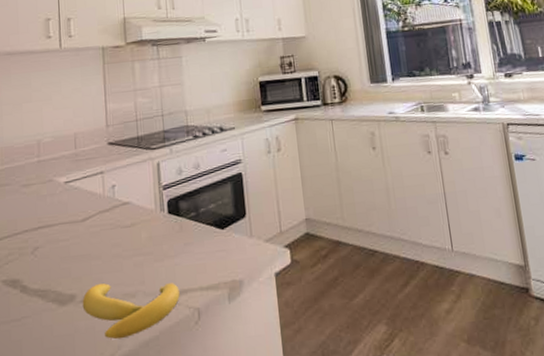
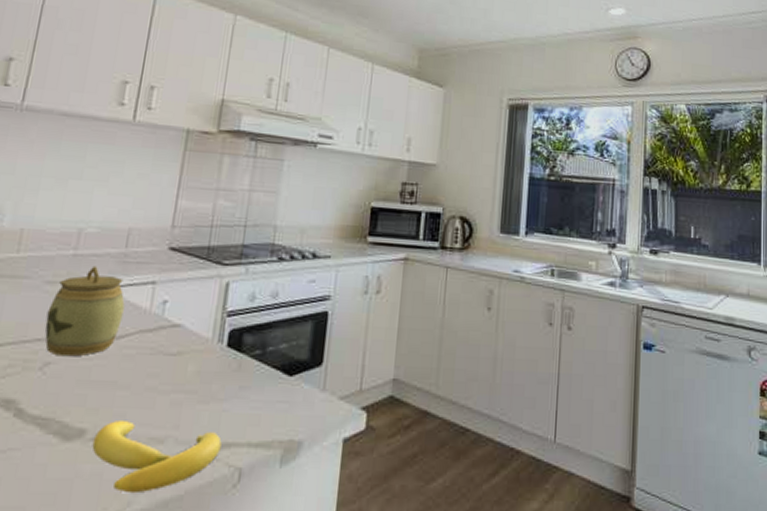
jar: none [28,167,85,242] -> present [45,266,125,357]

